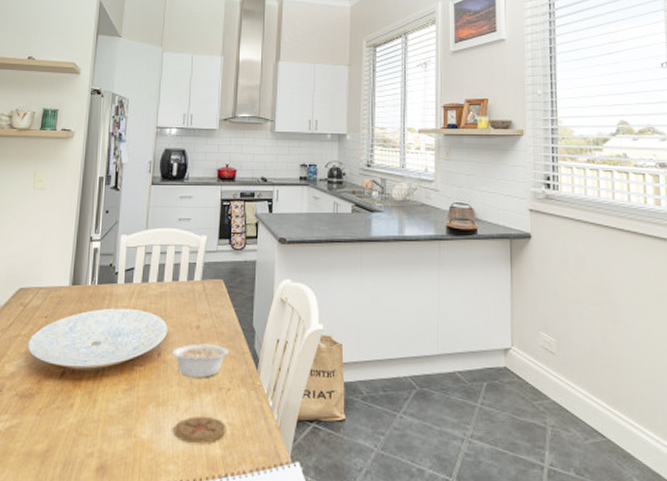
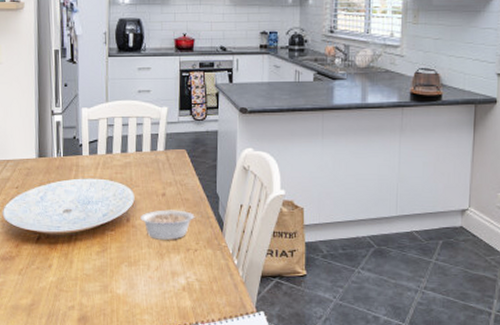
coaster: present [173,416,226,443] -> none [146,273,195,297]

